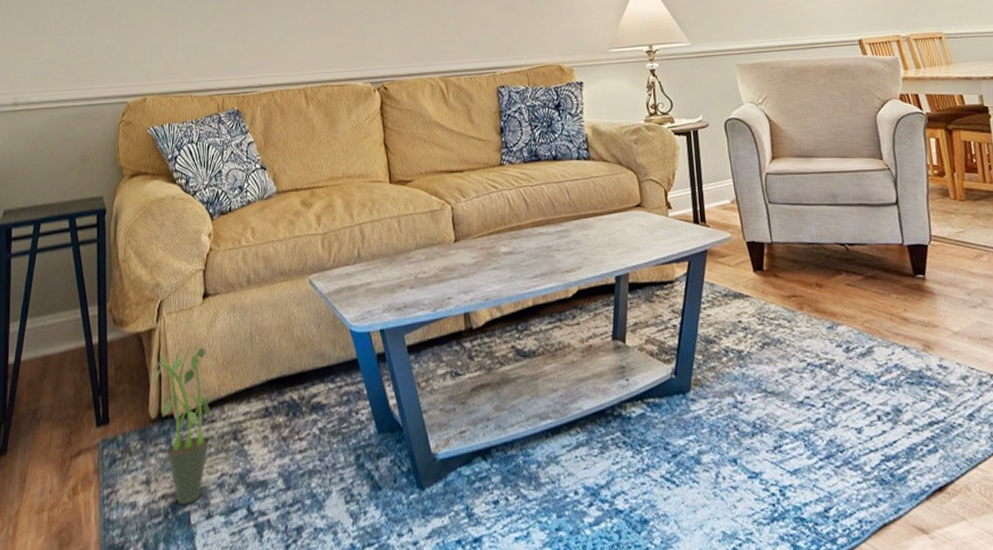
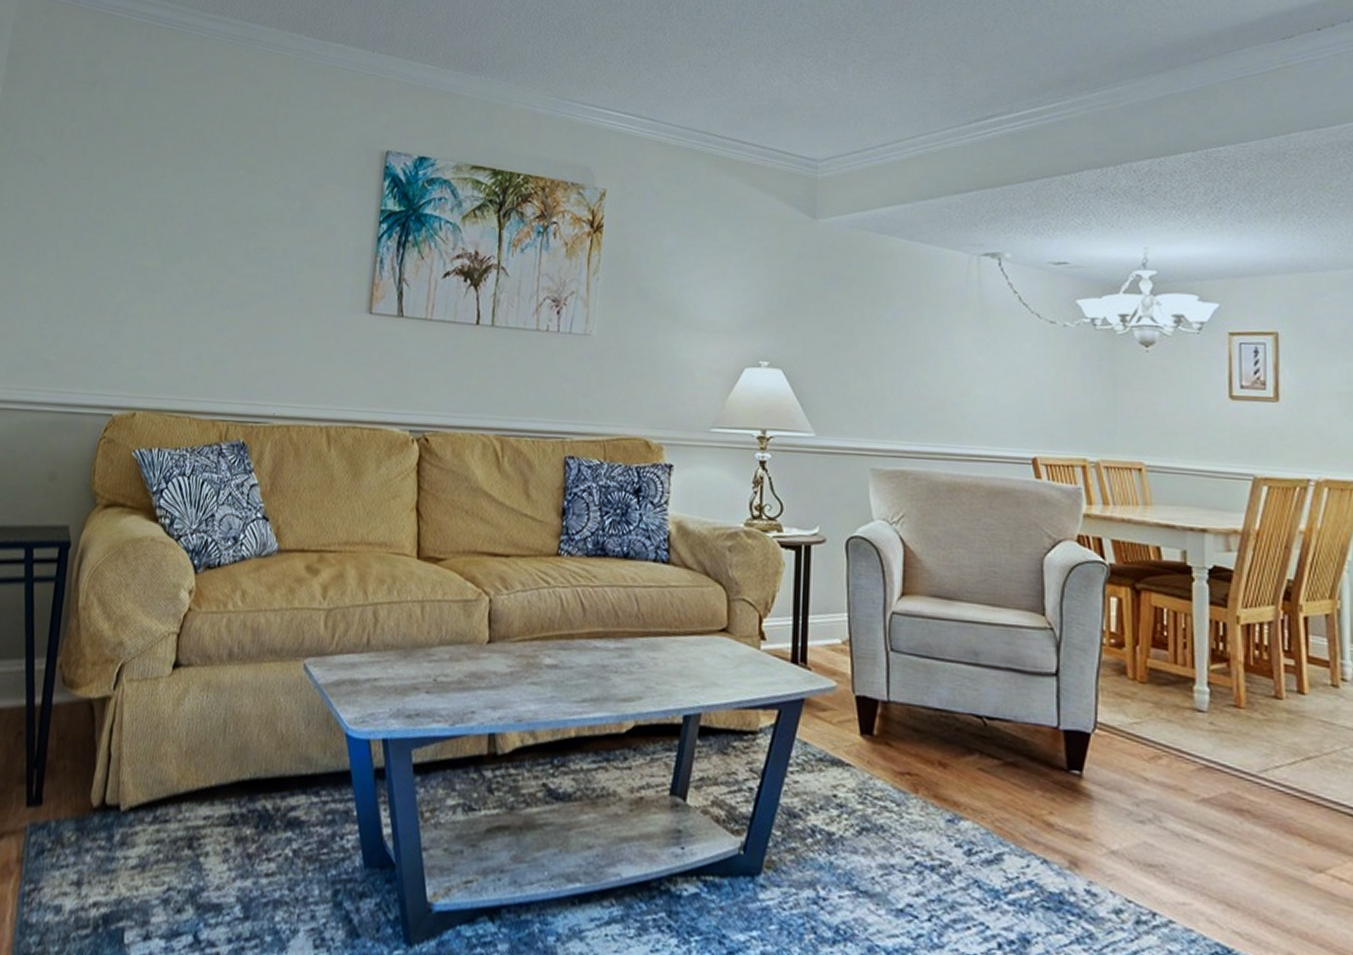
potted plant: present [152,343,211,505] -> none [98,723,168,919]

